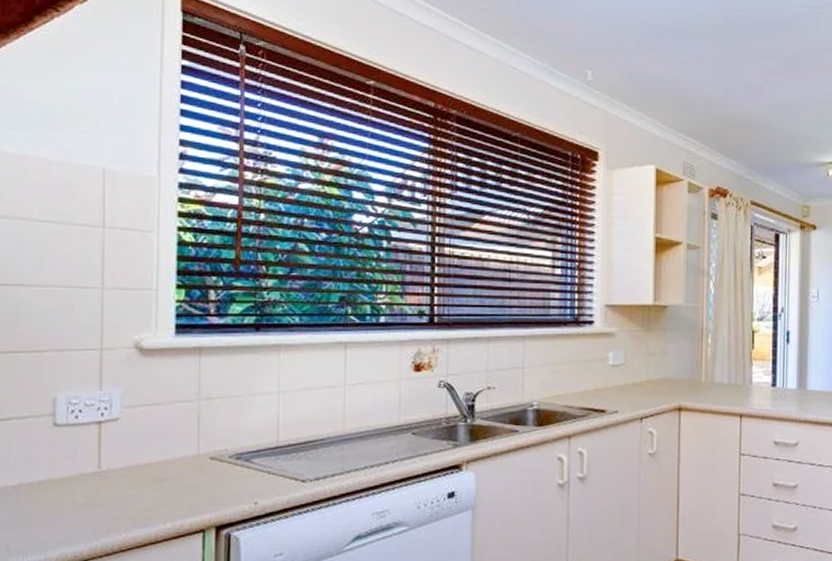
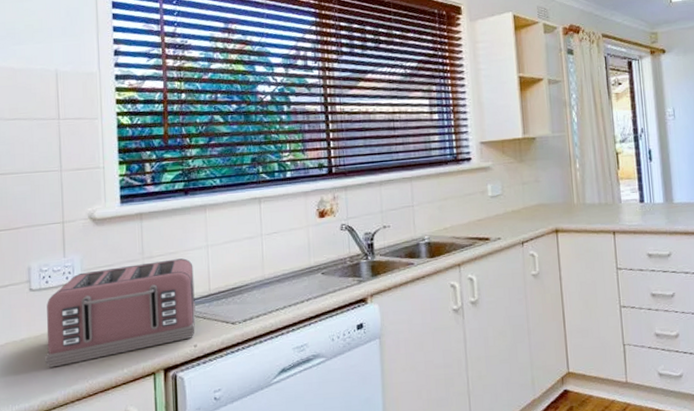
toaster: none [69,403,261,516] -> present [45,258,196,368]

